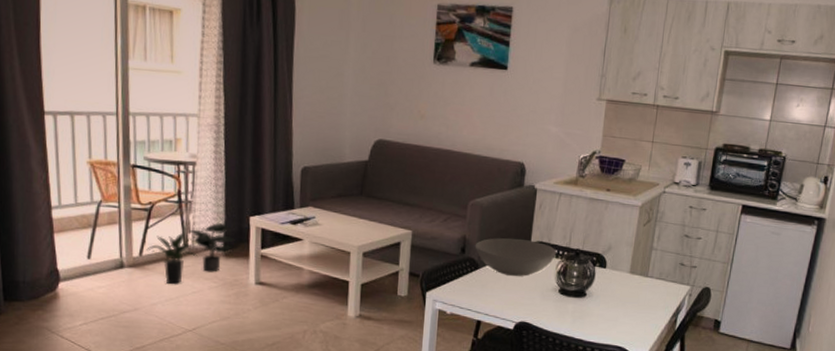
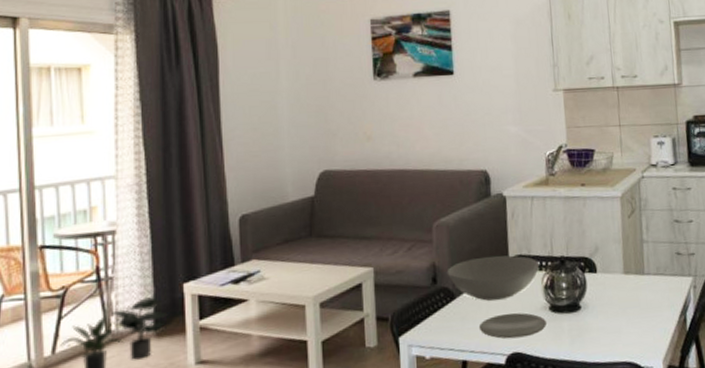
plate: none [495,288,555,311] -> present [478,312,548,339]

